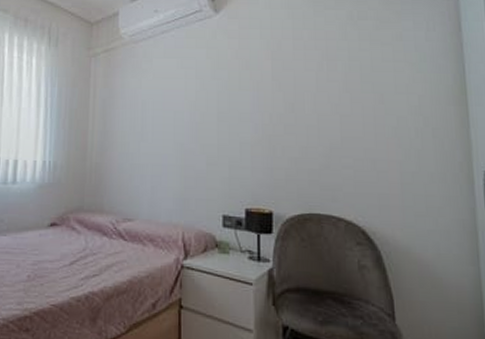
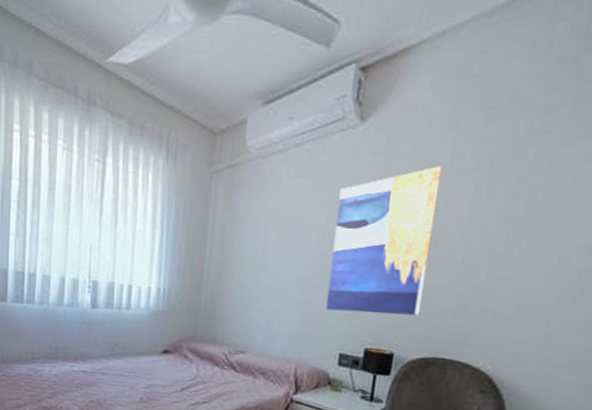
wall art: none [205,46,291,175] -> present [326,166,442,316]

